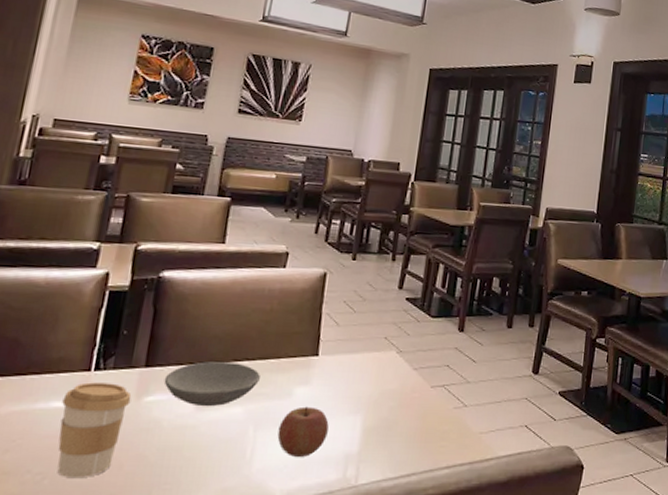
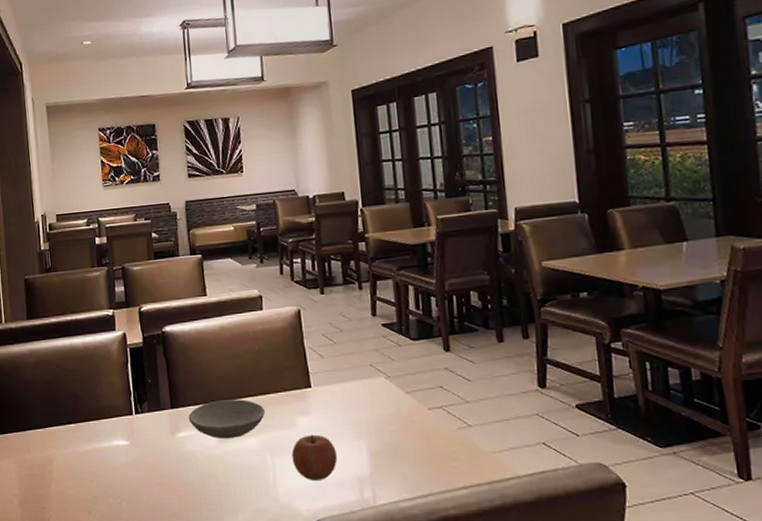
coffee cup: present [57,382,132,477] -> none [119,423,168,500]

